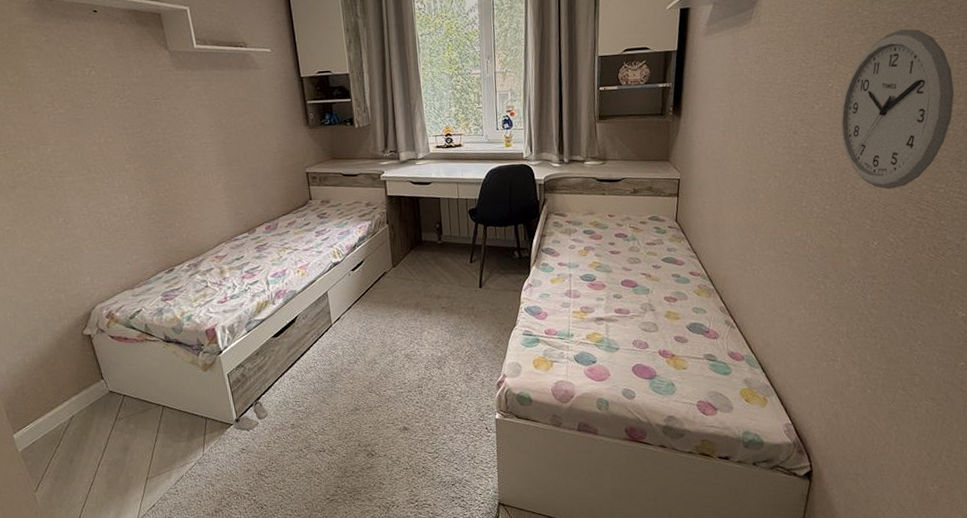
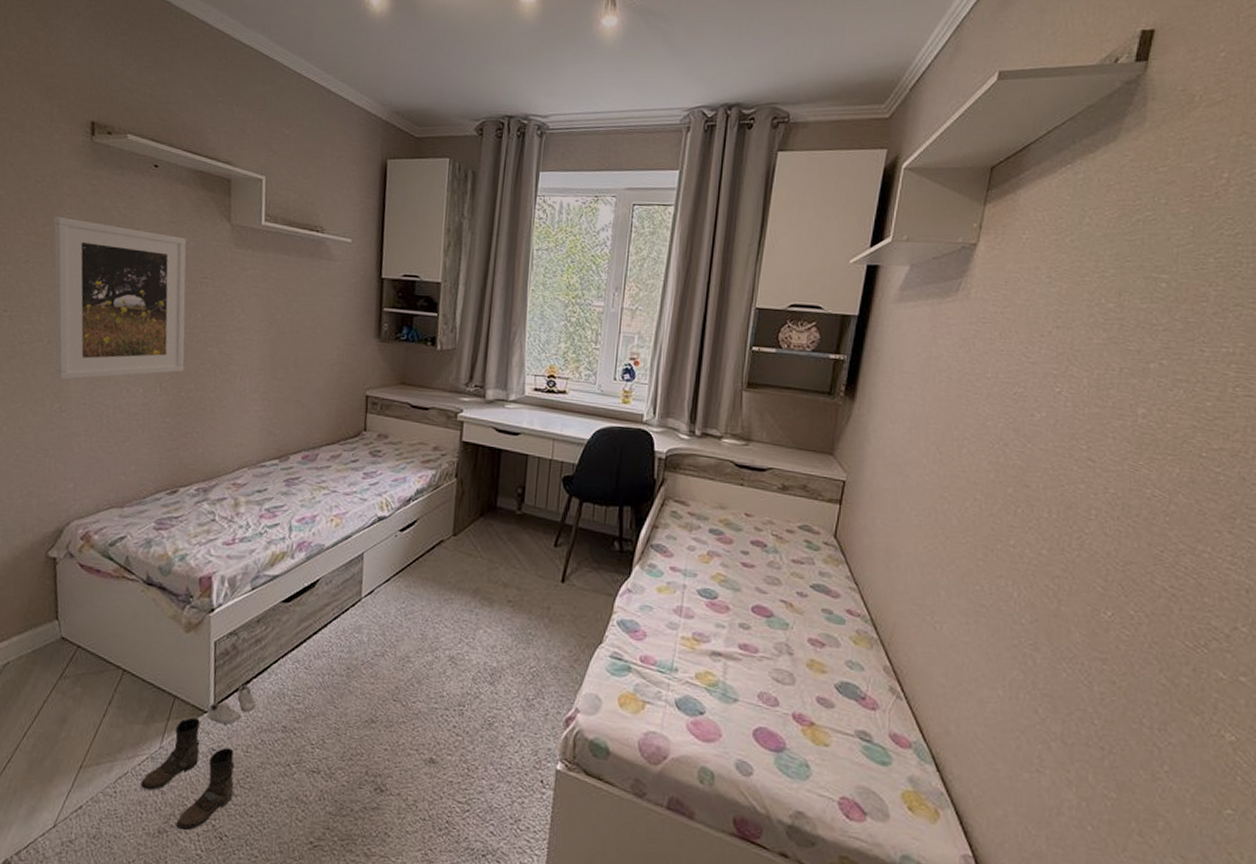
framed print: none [19,66,157,199] -> present [53,217,187,380]
boots: none [194,430,265,508] -> present [140,717,235,831]
wall clock: present [840,29,954,190] -> none [1069,333,1227,543]

